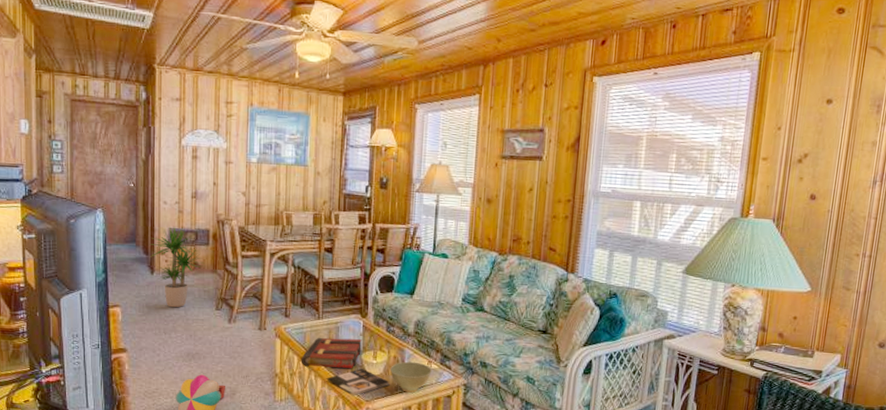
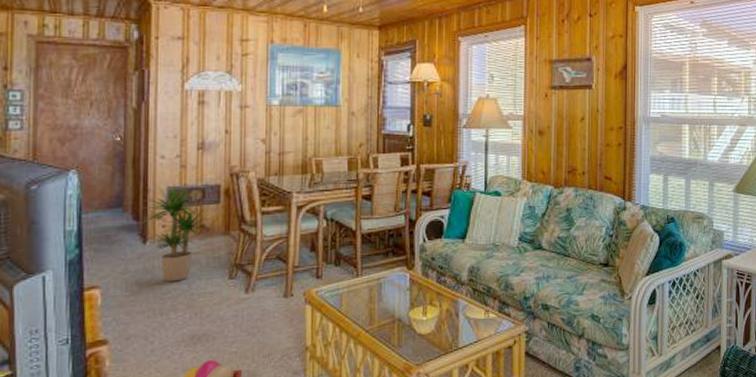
book: present [300,337,362,368] -> none [336,295,409,334]
magazine: present [319,369,390,397] -> none [359,328,443,366]
bowl: present [389,361,432,393] -> none [442,313,489,349]

